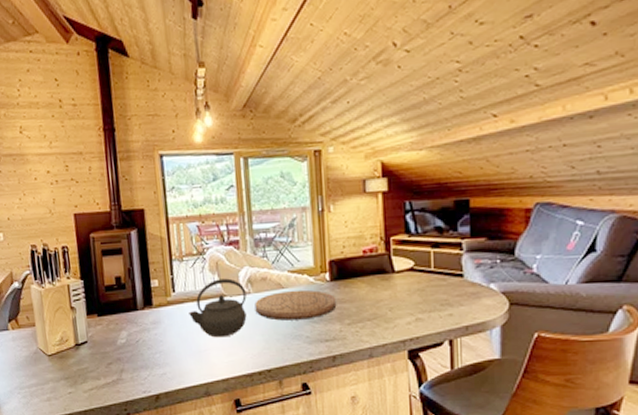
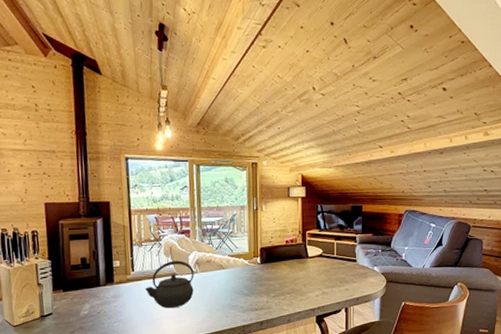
cutting board: present [254,289,337,321] -> none [201,270,265,294]

